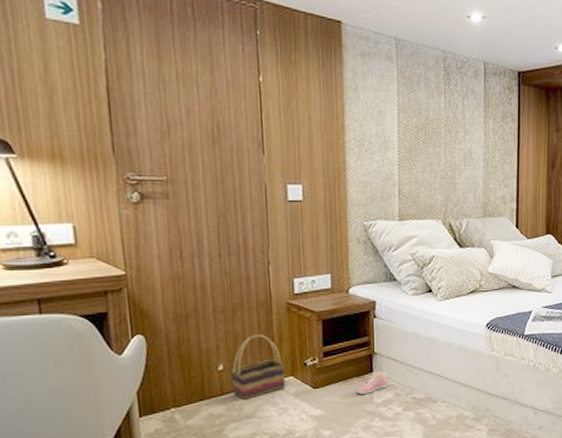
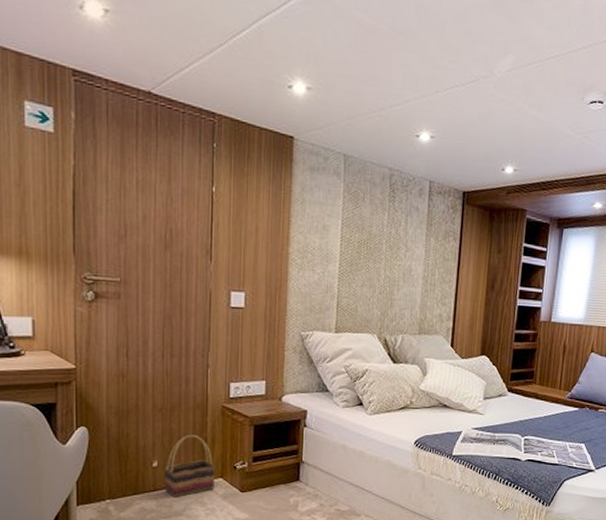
sneaker: present [356,370,389,394] -> none [282,479,314,502]

